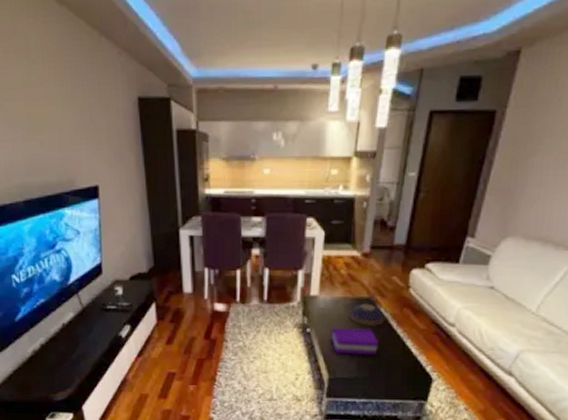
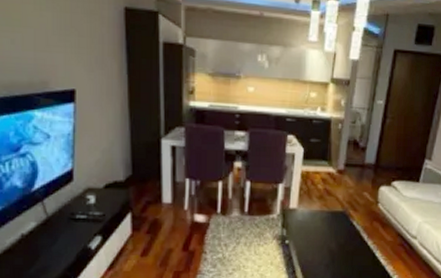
book: present [331,327,378,356] -> none [308,239,351,267]
decorative bowl: present [349,303,385,326] -> none [325,217,357,238]

